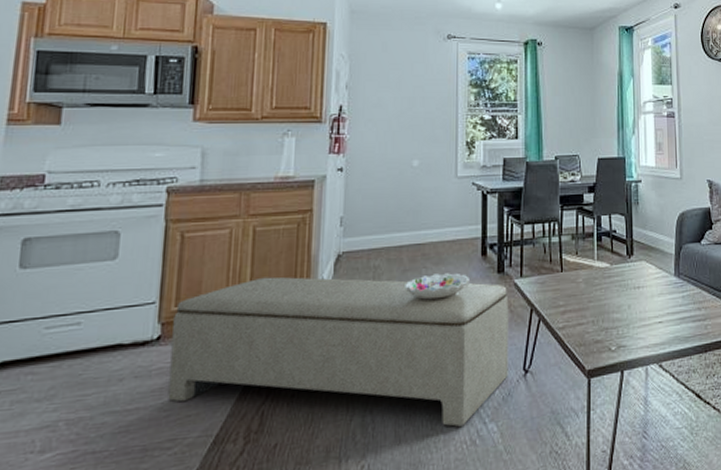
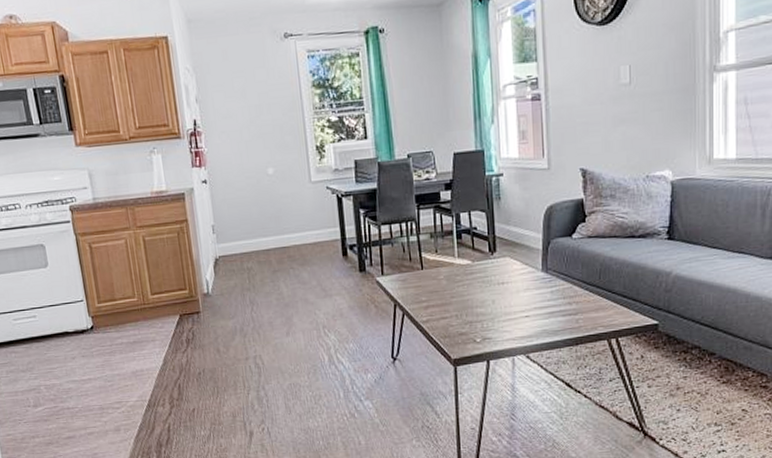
bench: present [168,276,509,427] -> none [99,278,378,402]
decorative bowl: present [405,272,469,300] -> none [276,272,334,297]

